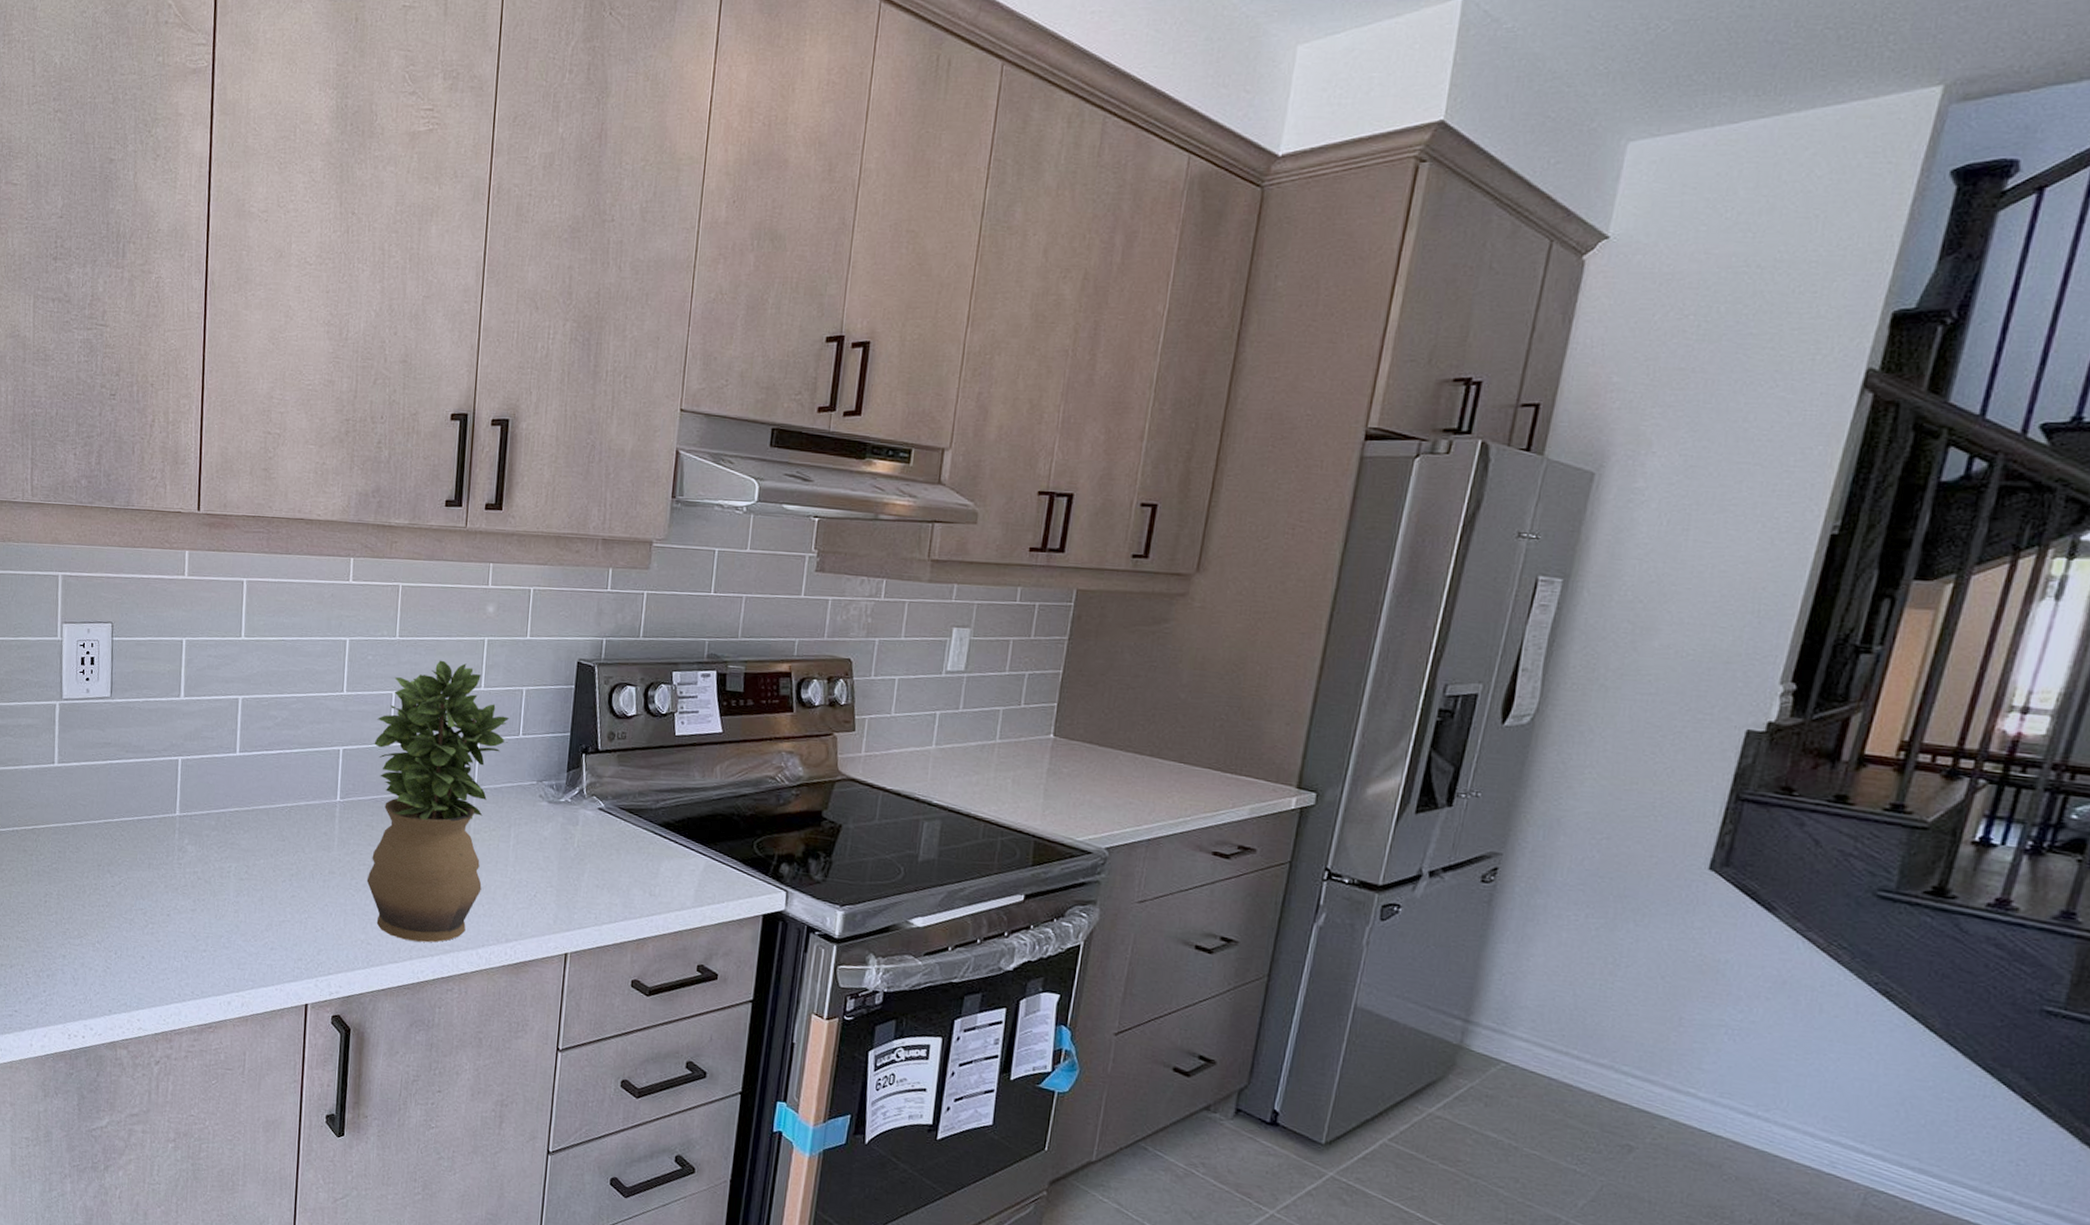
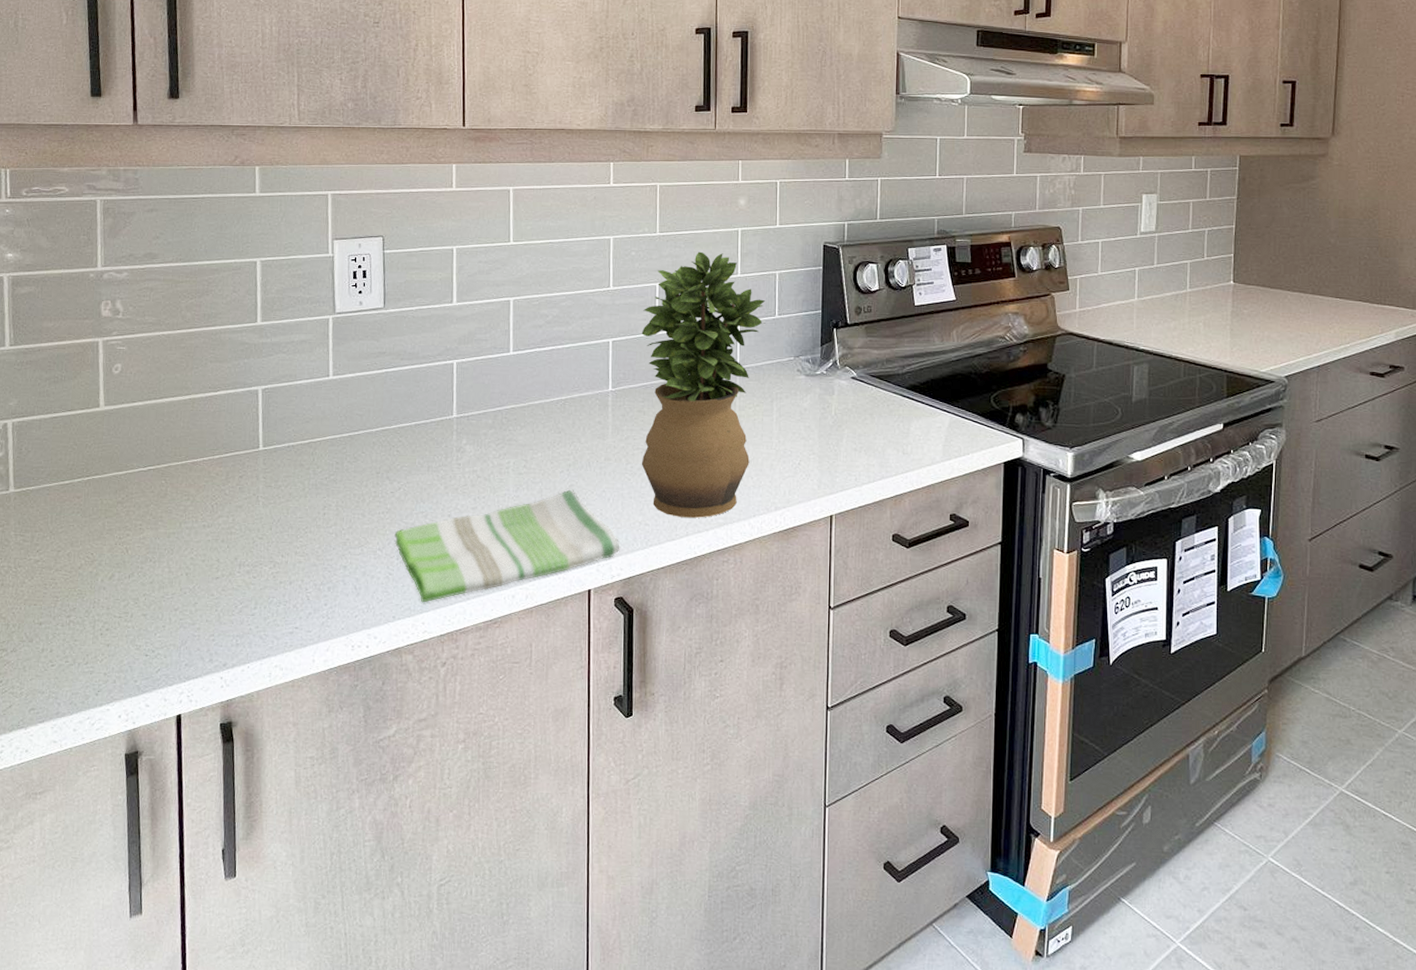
dish towel: none [113,900,340,1000] -> present [394,489,620,603]

